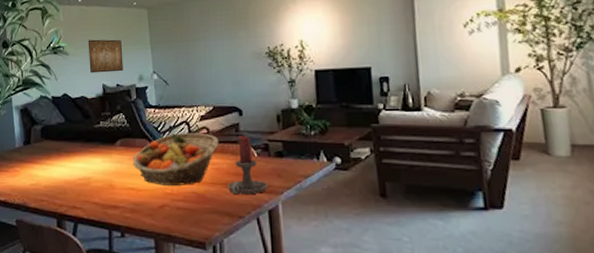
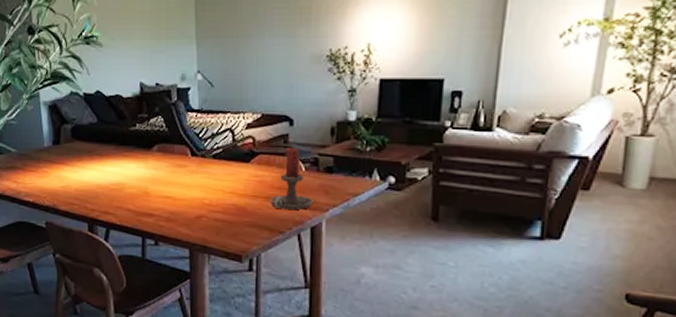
wall art: present [88,39,123,73] -> none [125,29,164,69]
fruit basket: present [133,133,219,187] -> none [170,141,265,198]

